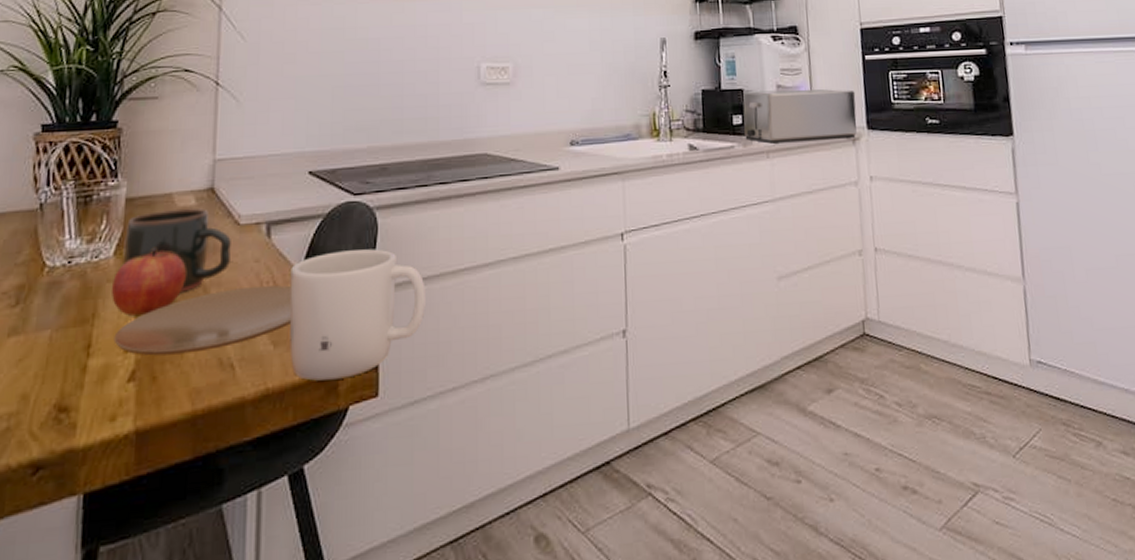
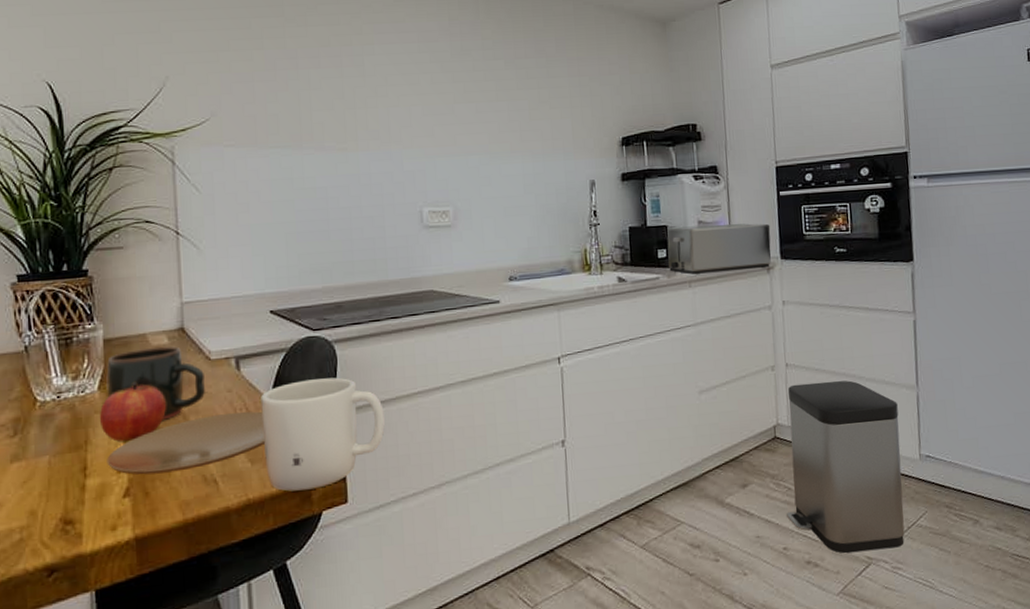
pedal bin: none [877,269,1016,478] -> present [787,380,905,553]

